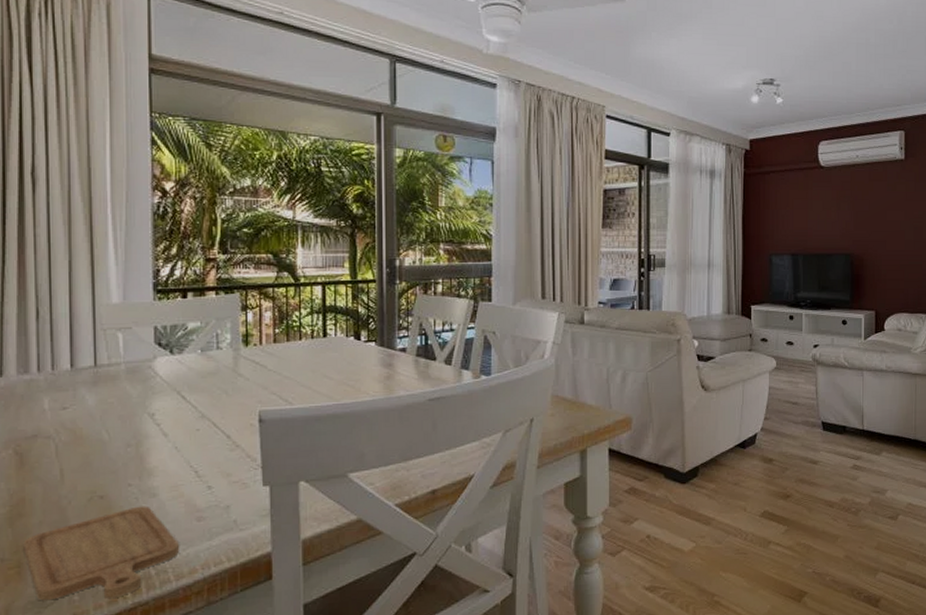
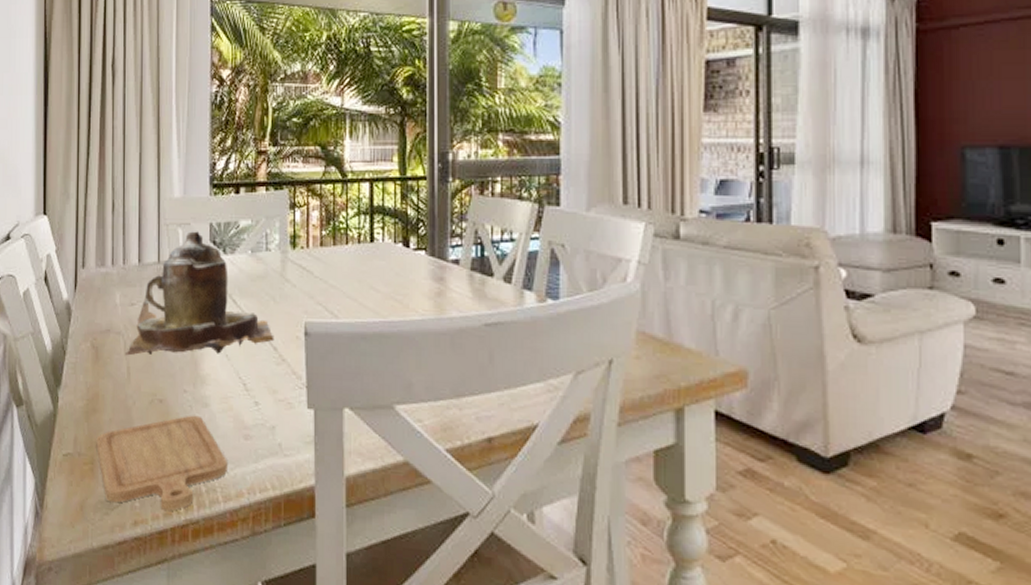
teapot: none [57,334,228,458] -> present [126,231,274,356]

